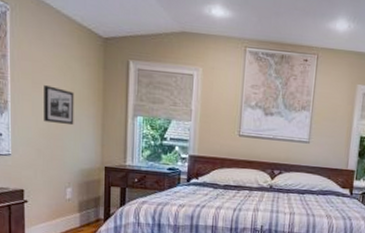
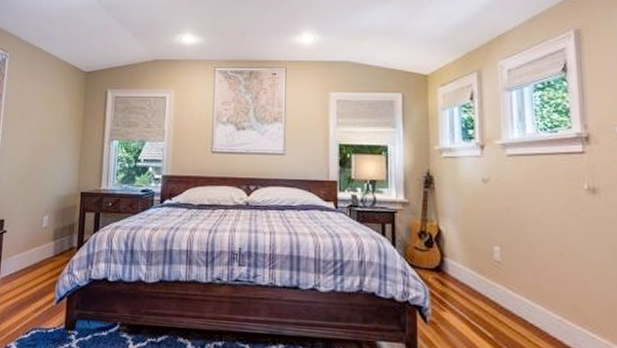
picture frame: present [44,85,74,126] -> none [28,119,57,154]

